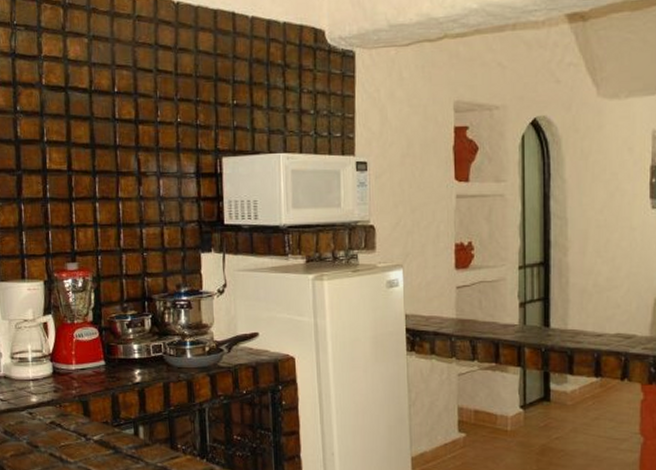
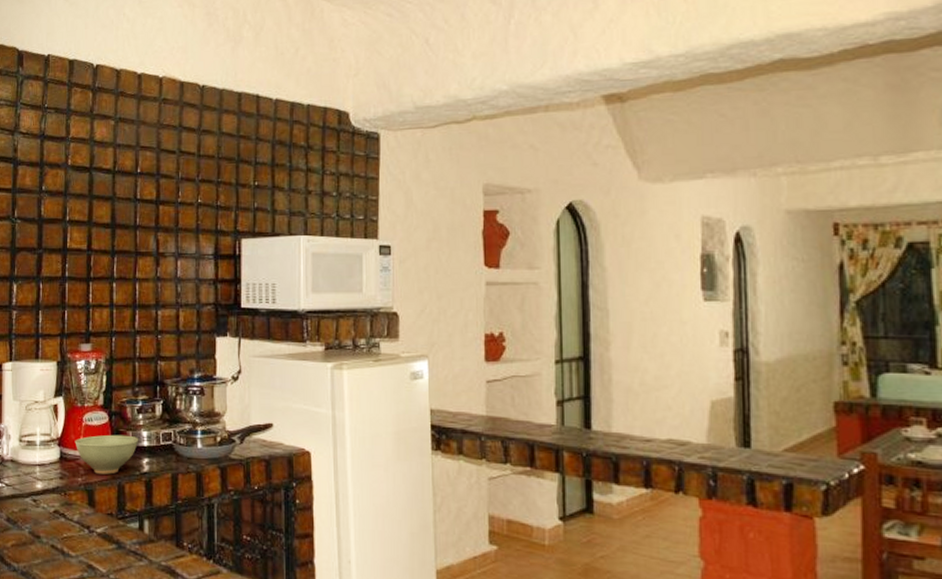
bowl: none [66,348,130,386] -> present [74,434,139,475]

